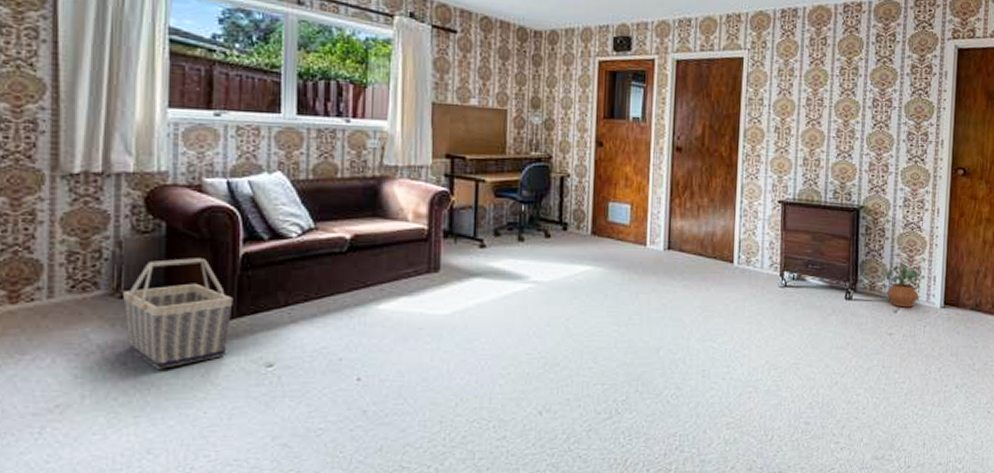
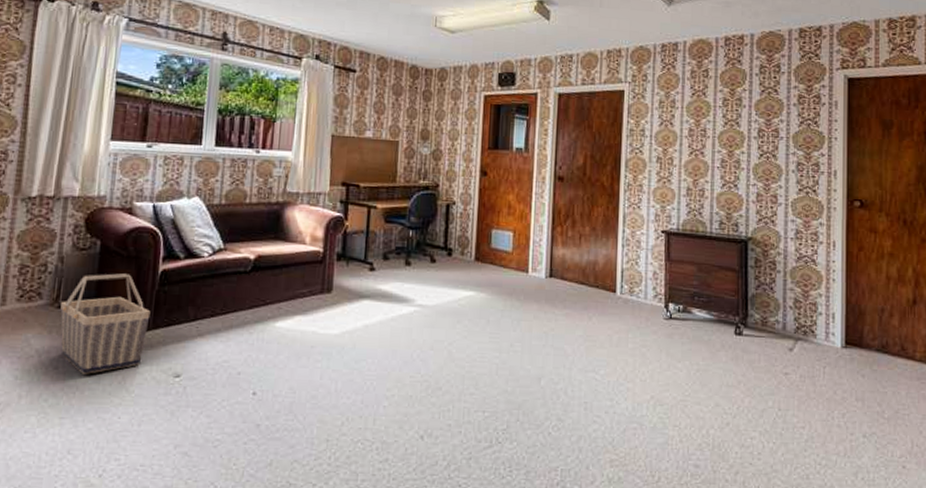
potted plant: present [885,265,920,308] -> none [778,300,817,346]

